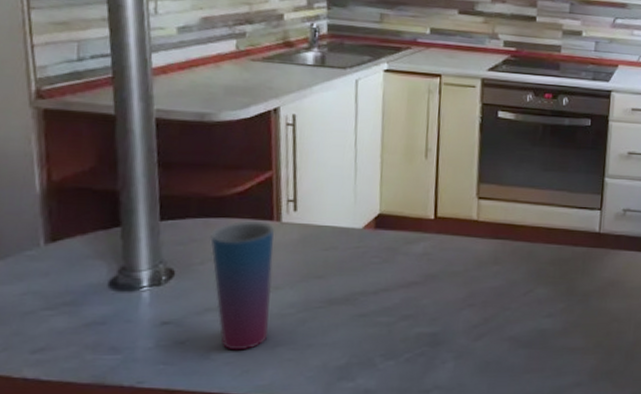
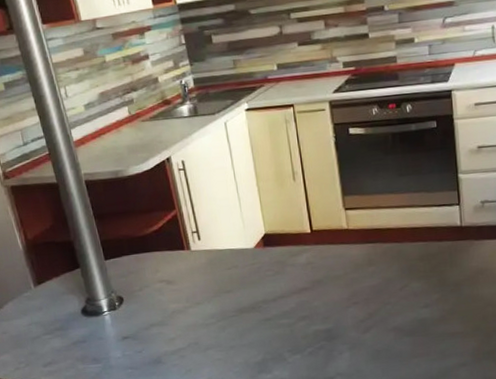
cup: present [210,220,274,351] -> none [142,252,200,355]

